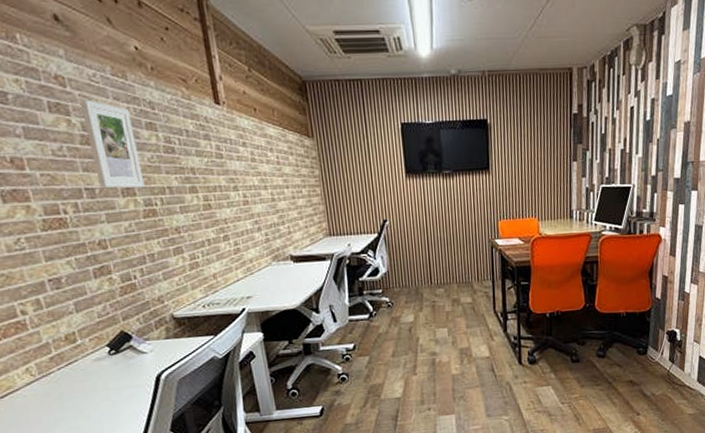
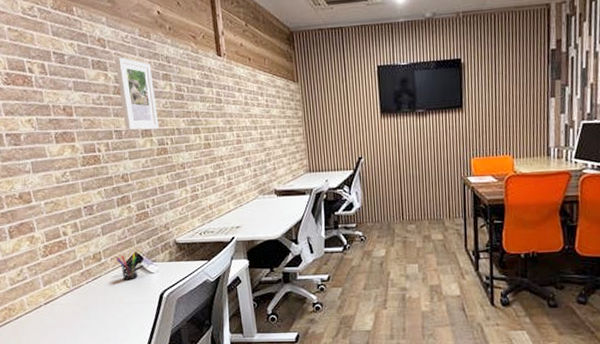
pen holder: none [96,331,128,364] -> present [116,253,139,281]

